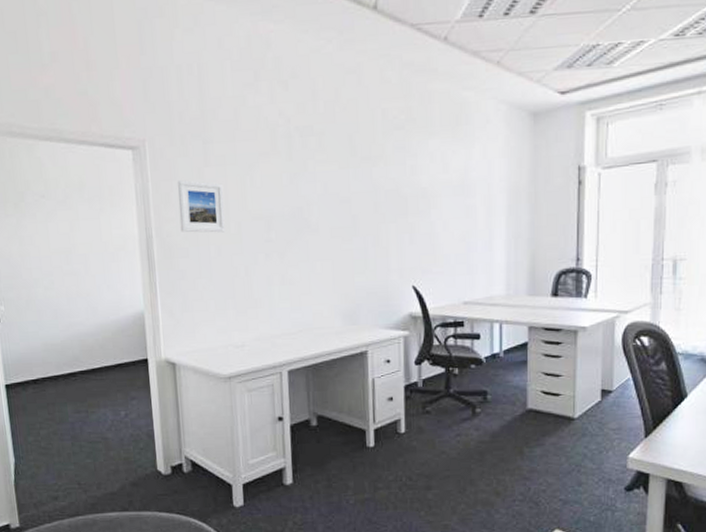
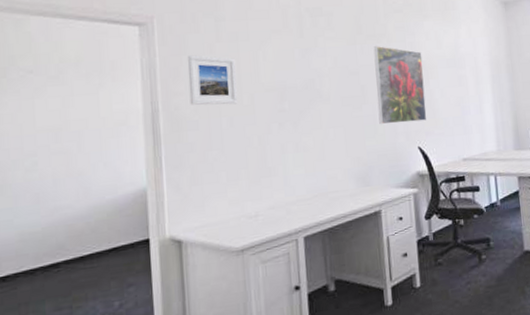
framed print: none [368,169,425,260] -> present [373,45,427,125]

